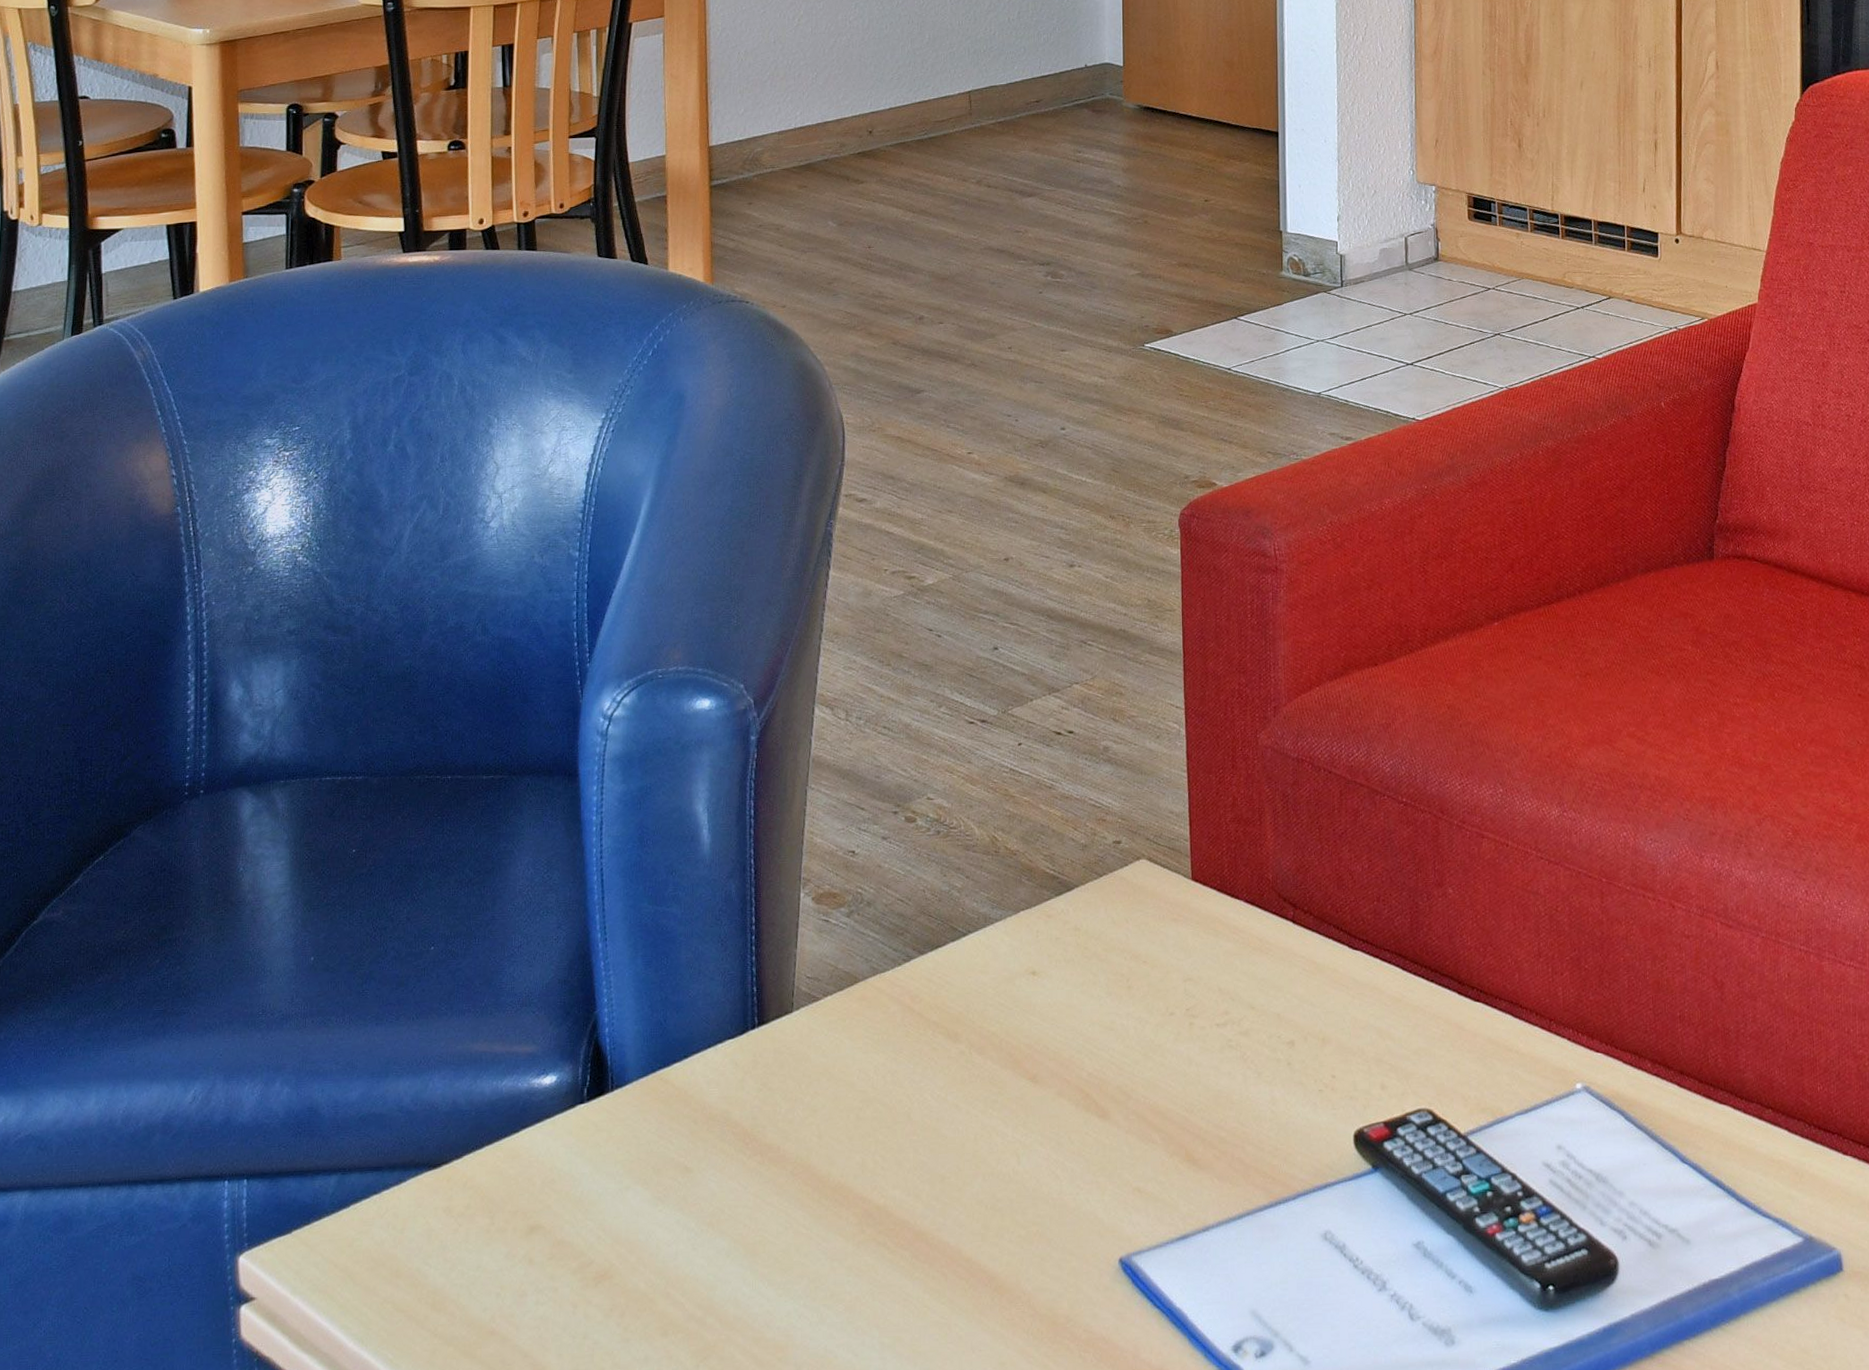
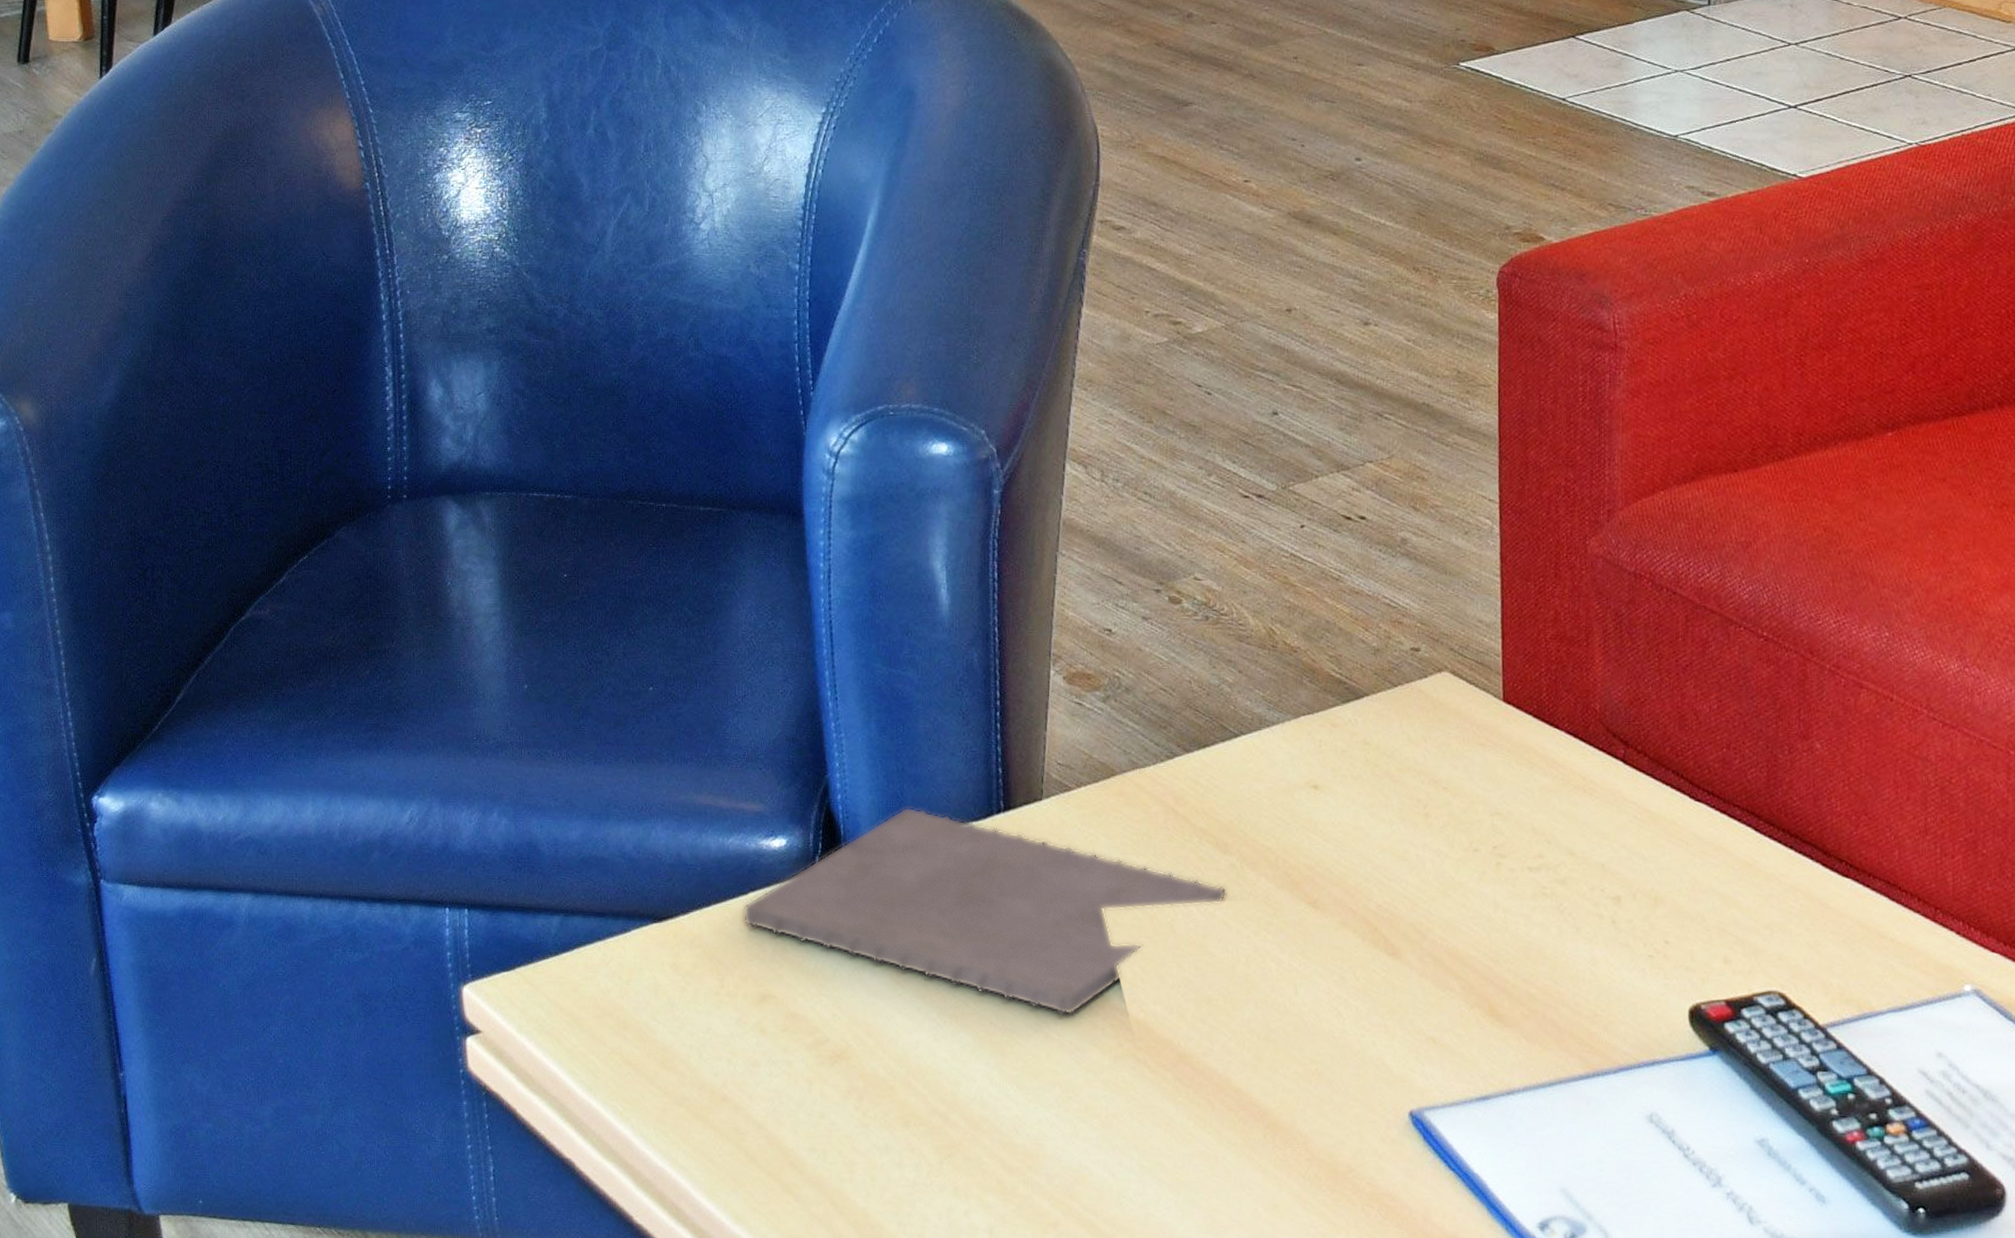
notepad: none [514,1032,957,1211] -> present [743,807,1227,1016]

